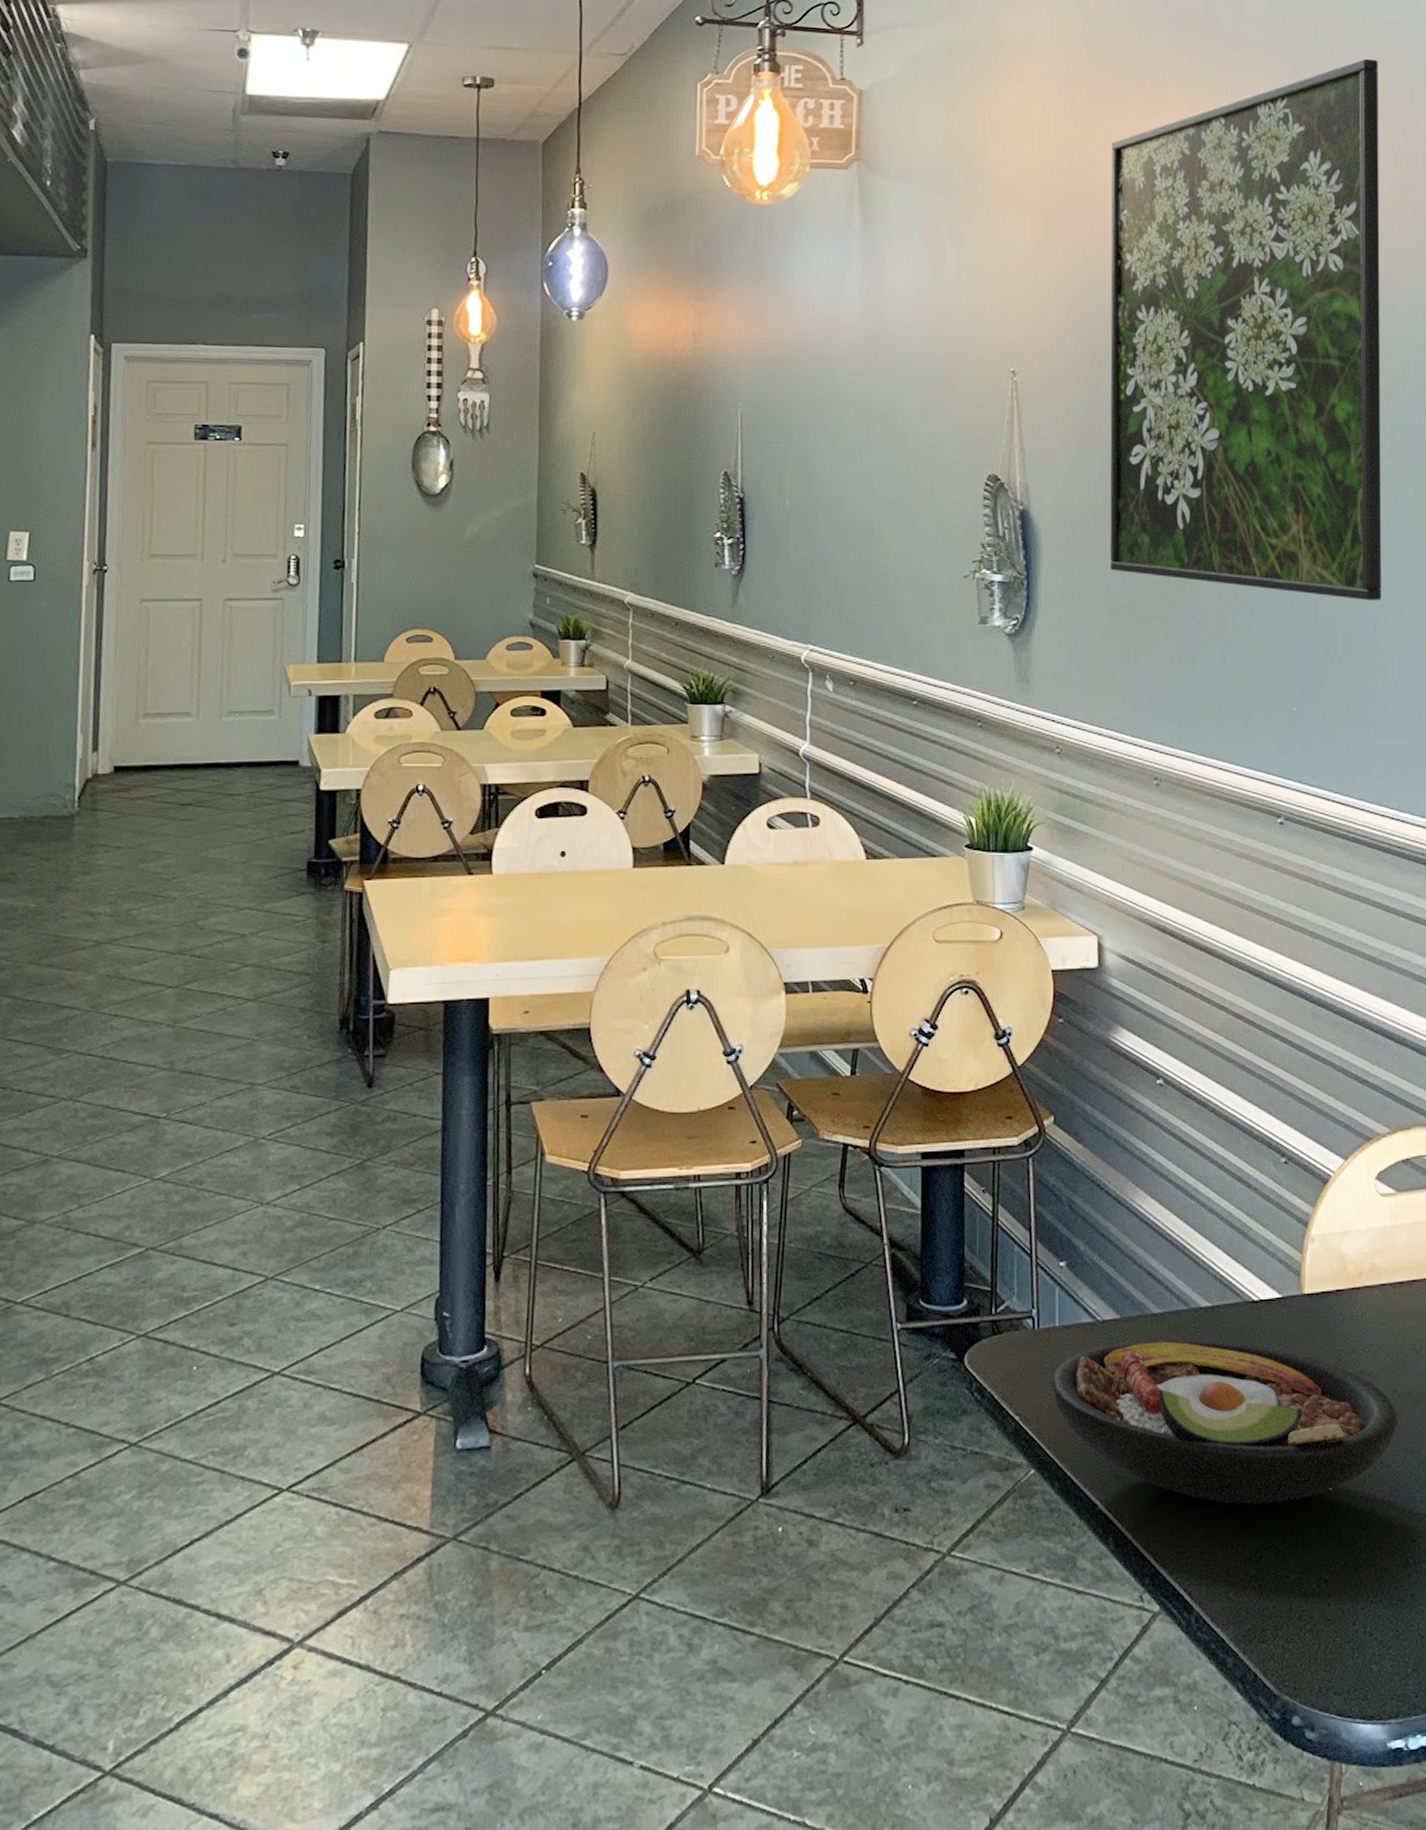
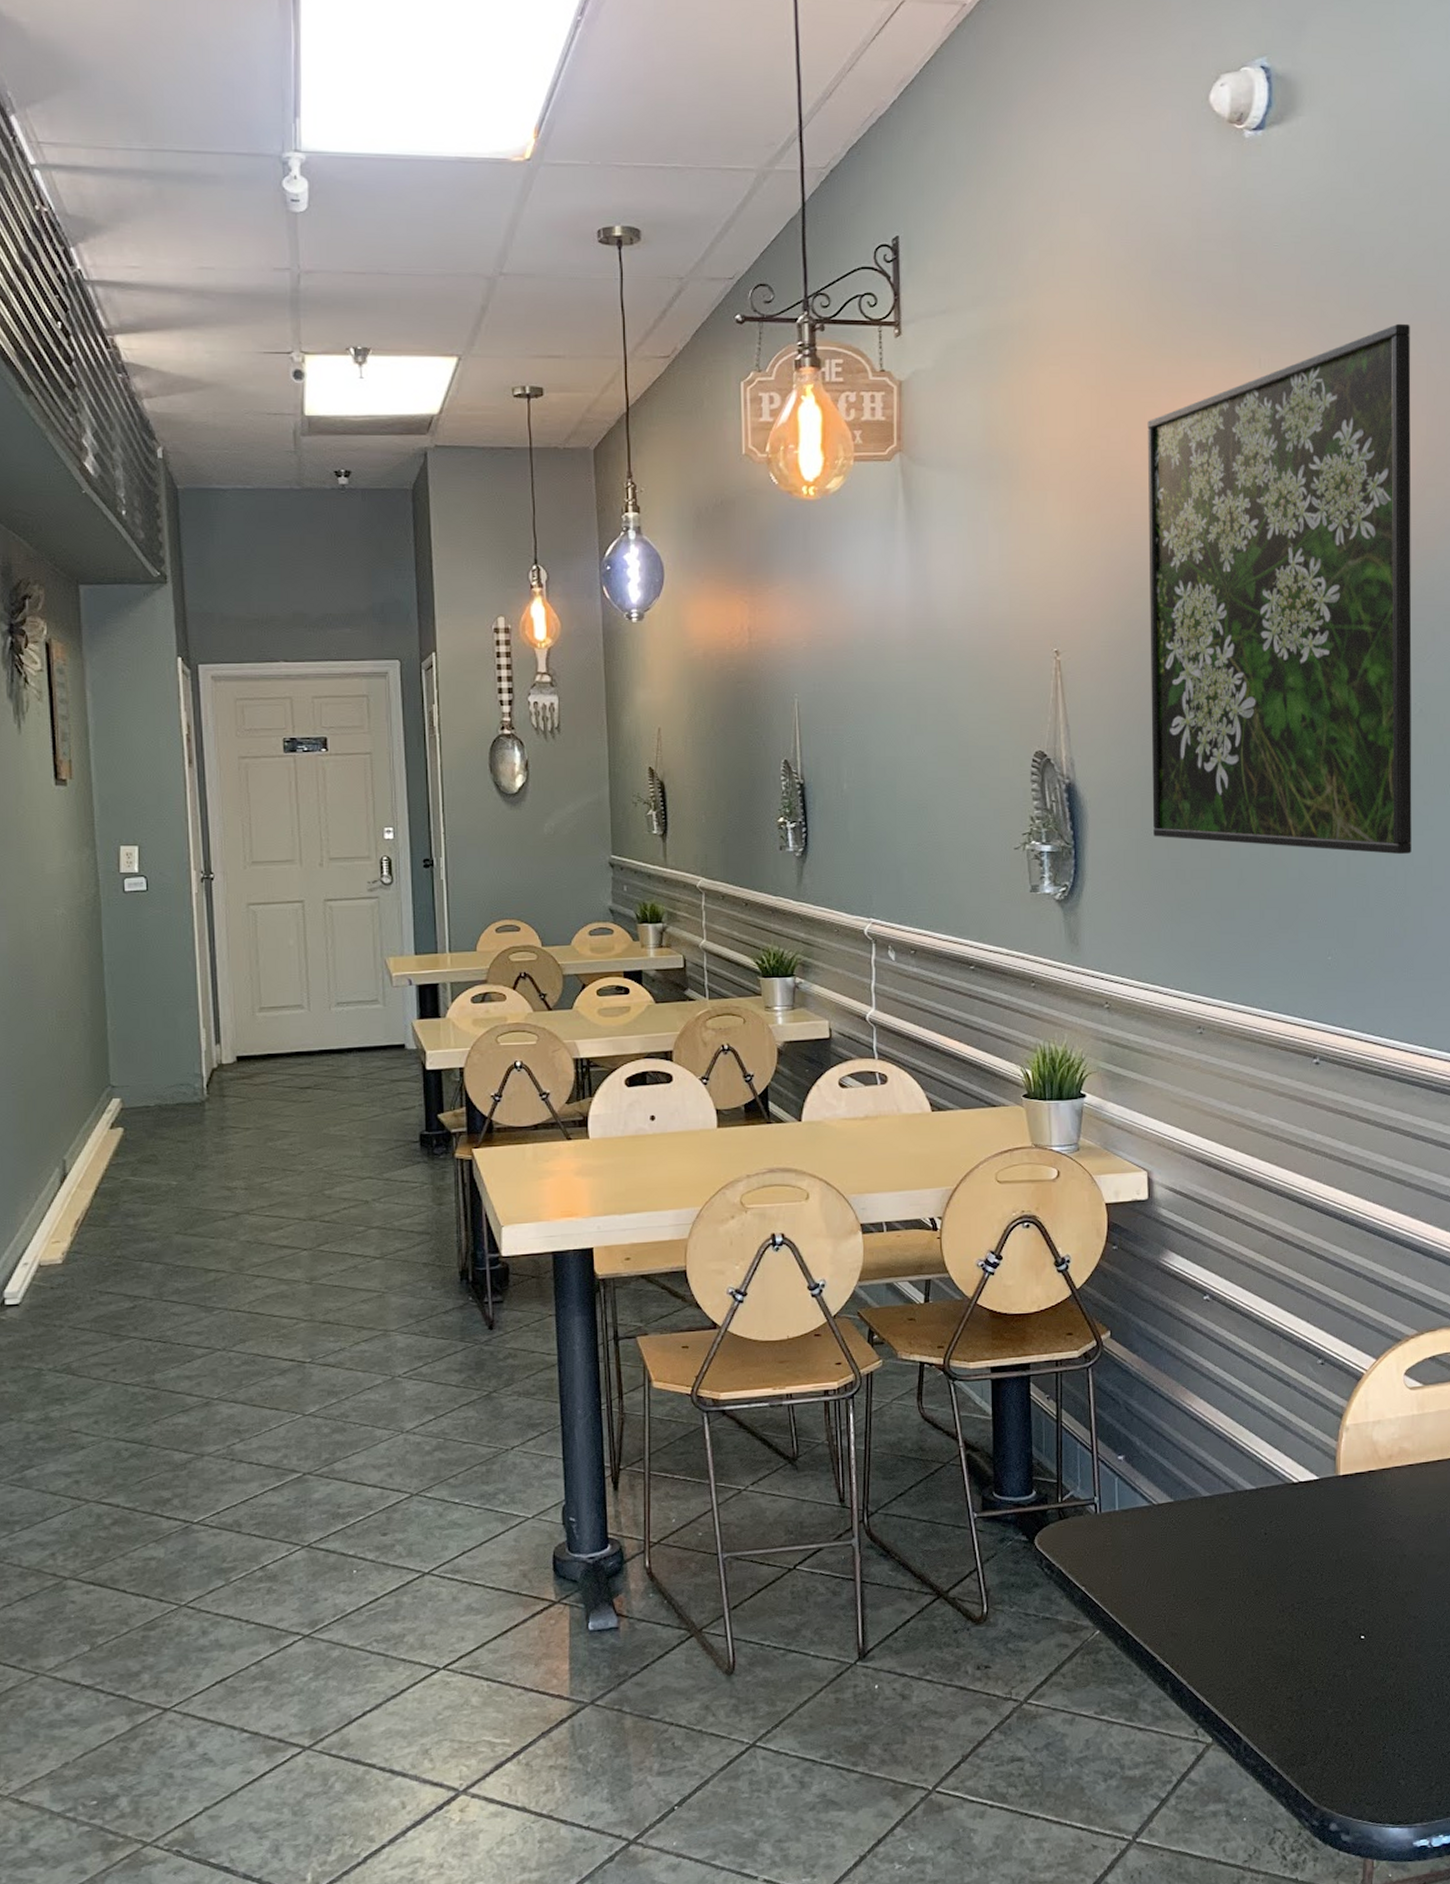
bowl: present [1051,1339,1398,1505] -> none [1113,1517,1424,1653]

